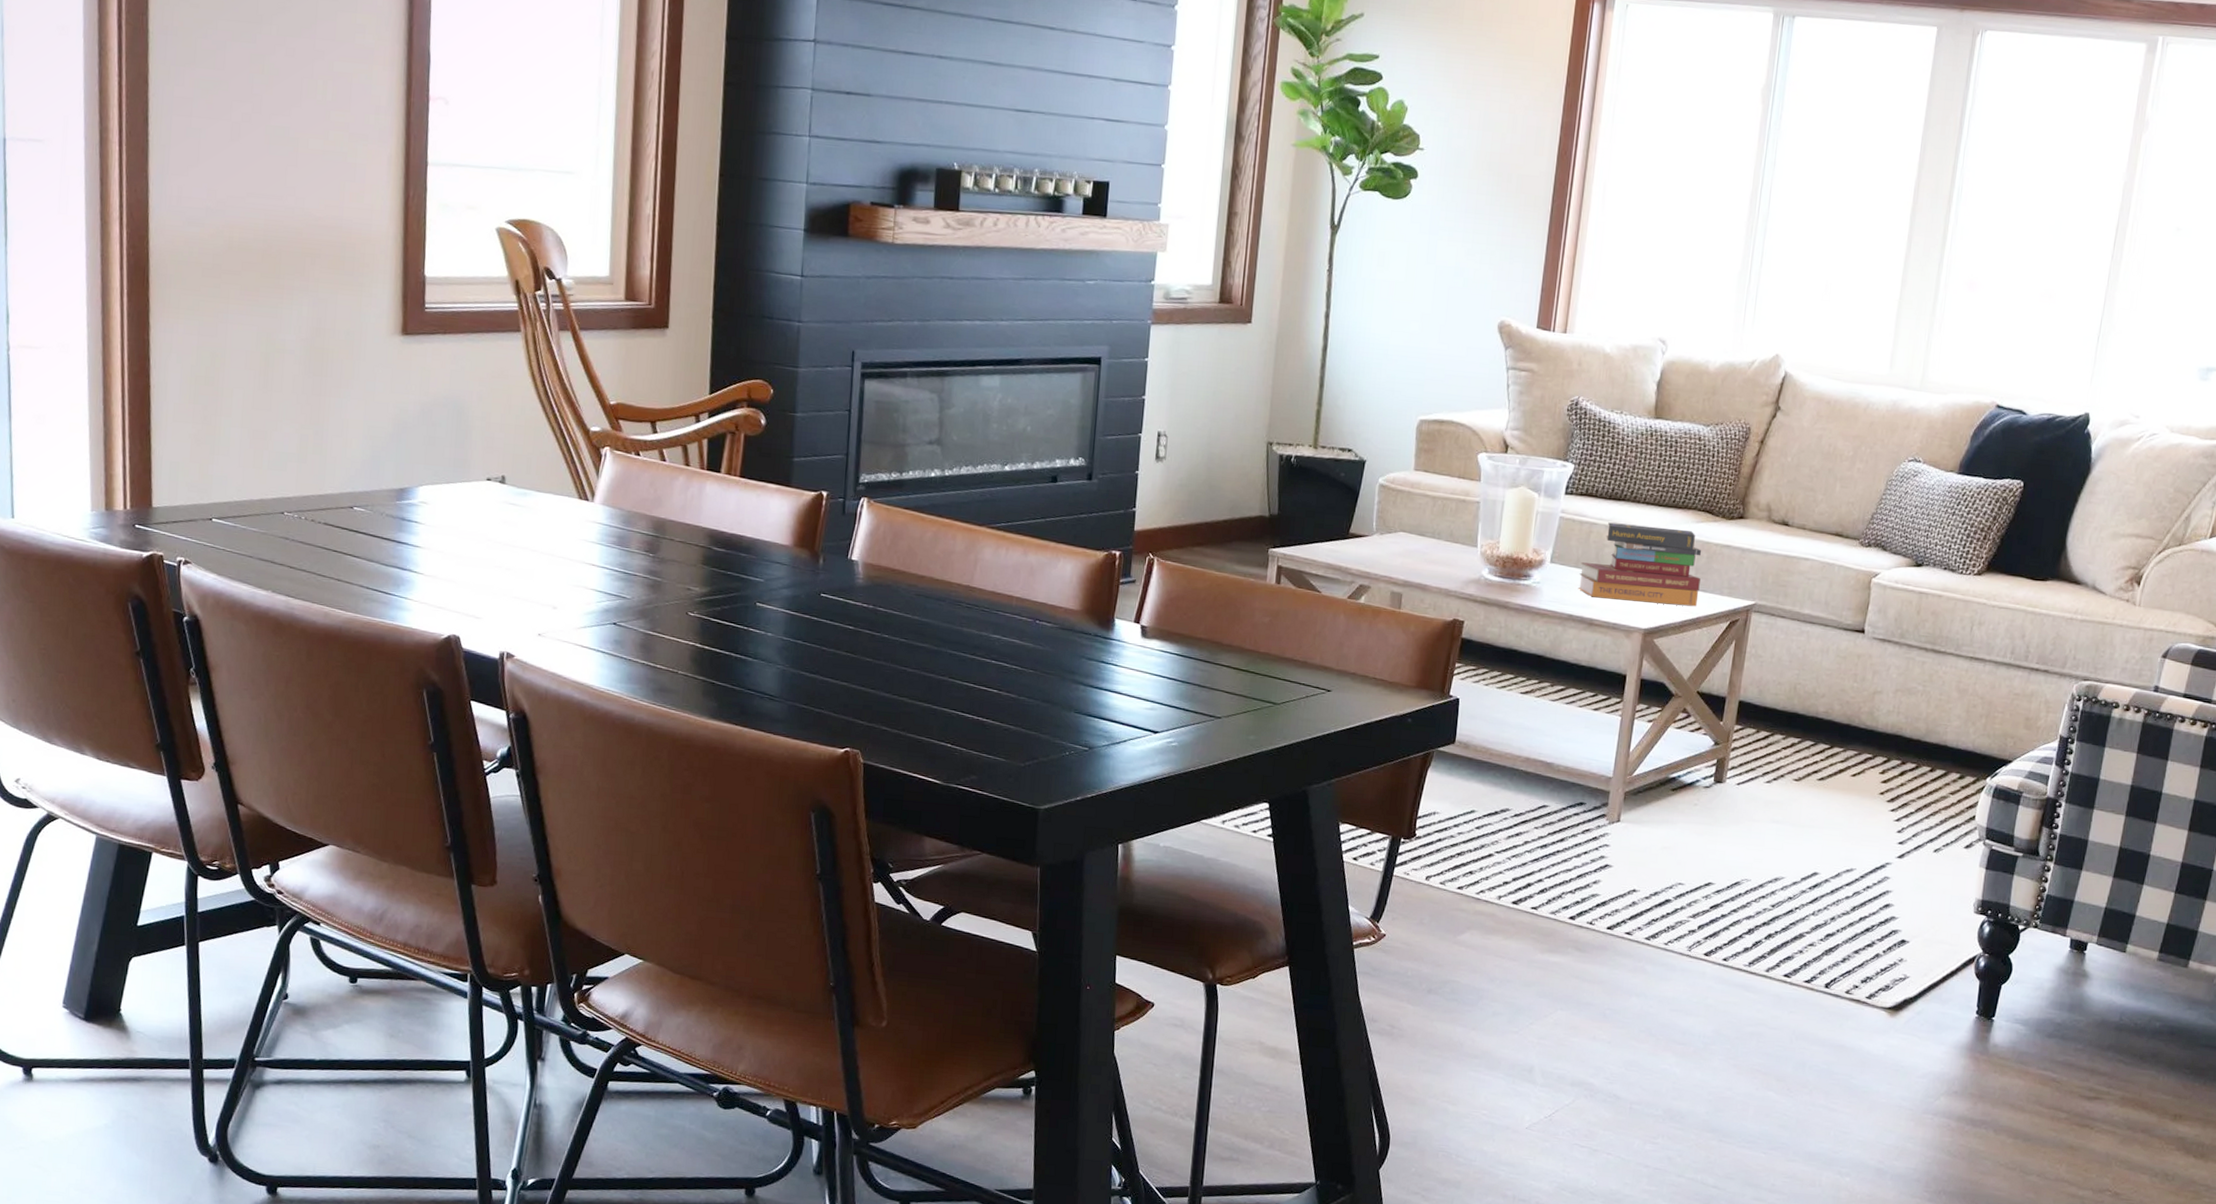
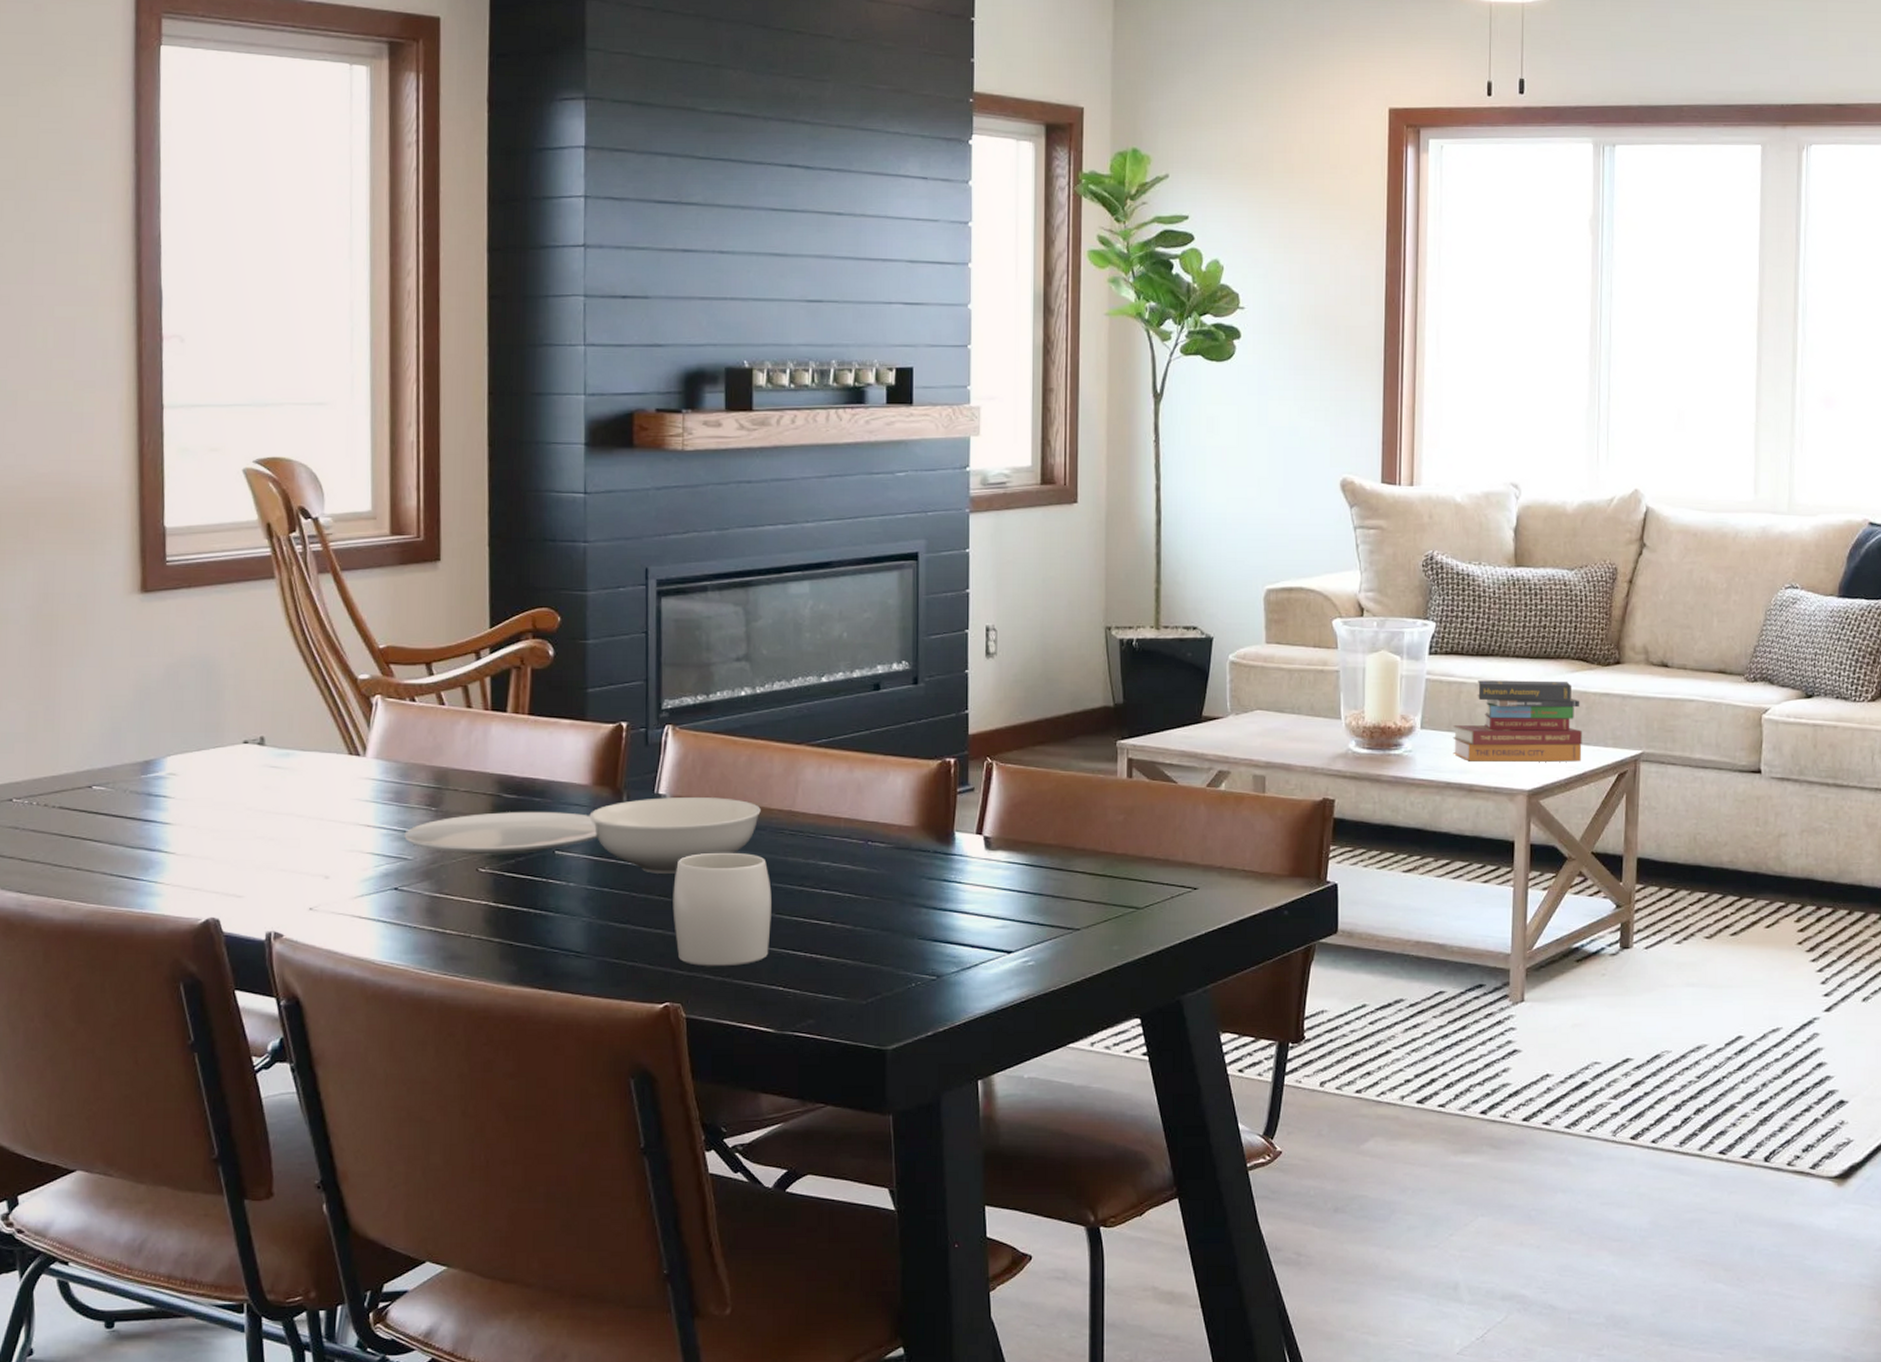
plate: none [624,563,795,603] -> present [404,812,598,855]
bowl: none [788,563,942,633] -> present [589,797,761,874]
mug: none [857,617,947,721] -> present [673,852,772,967]

